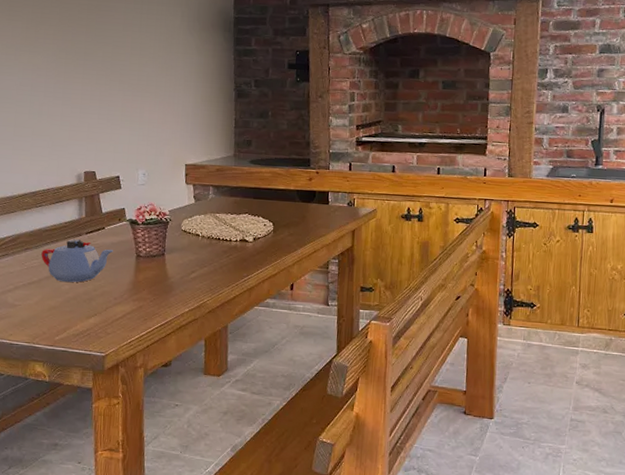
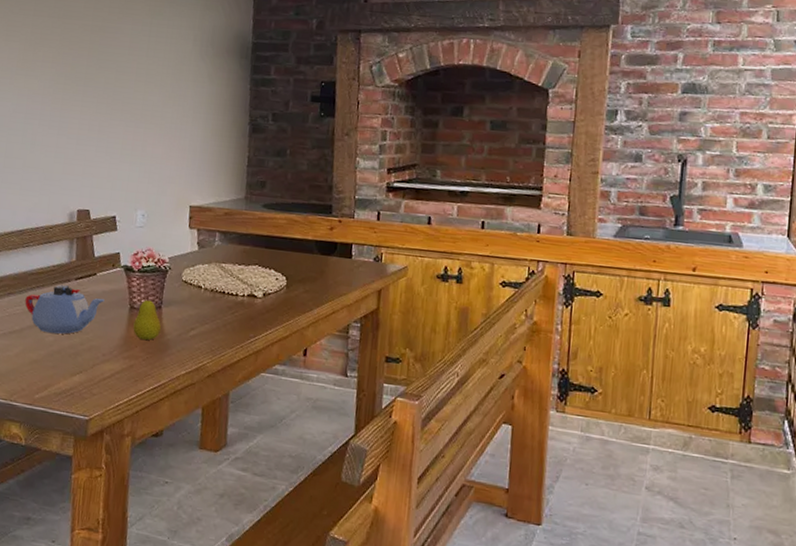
fruit: none [140,244,166,284] -> present [133,294,162,341]

